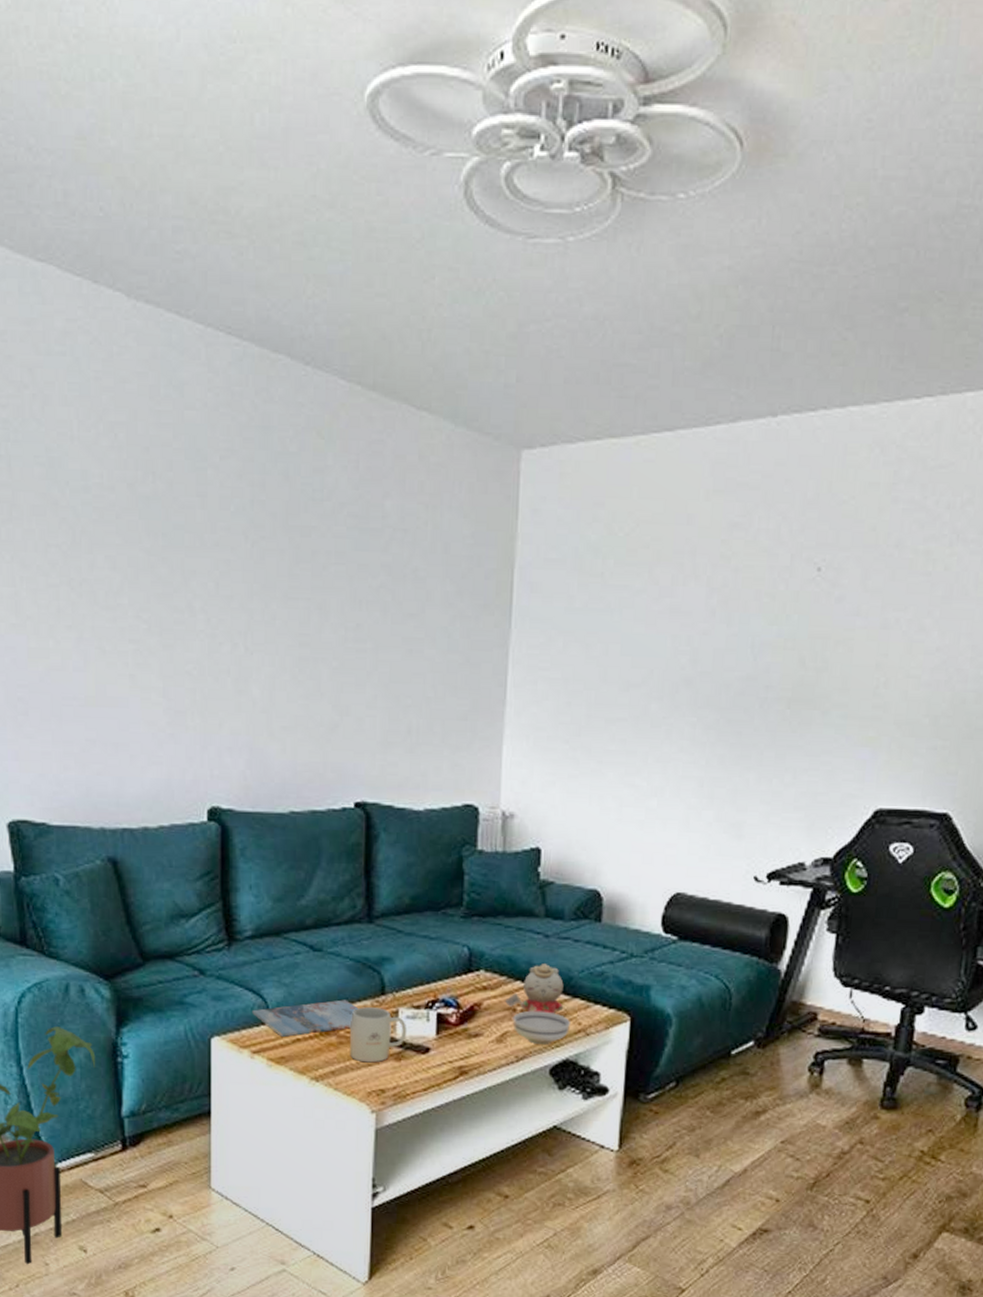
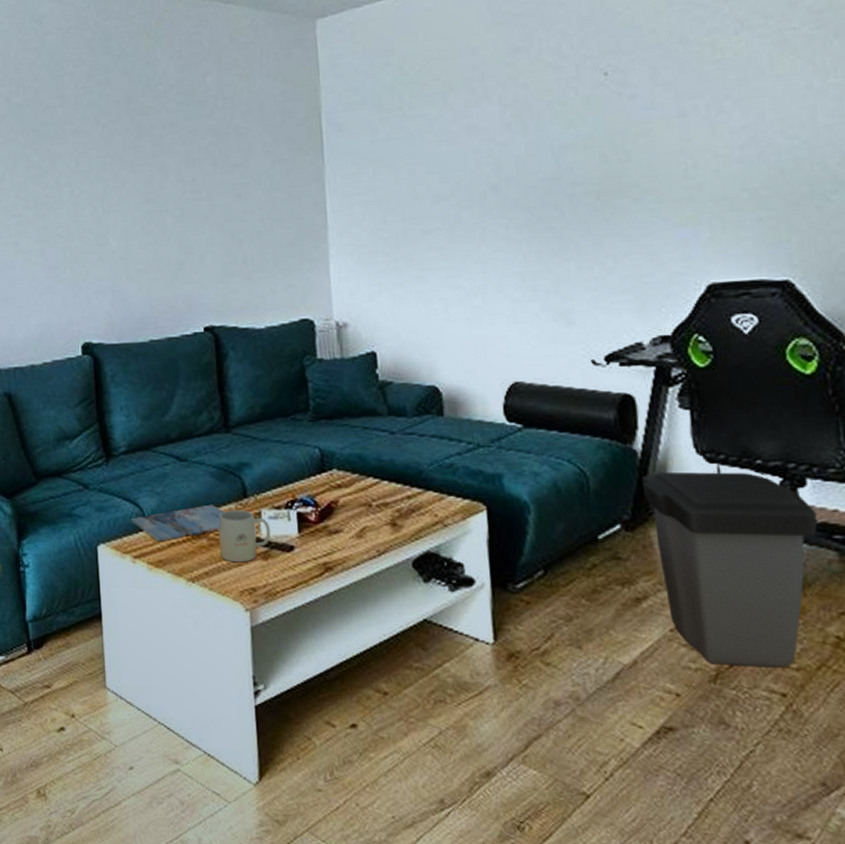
stuffed toy: present [504,964,564,1014] -> none [359,459,418,508]
bowl: present [512,1010,570,1044] -> none [369,505,427,537]
trash can: none [780,992,927,1178] -> present [641,471,818,668]

